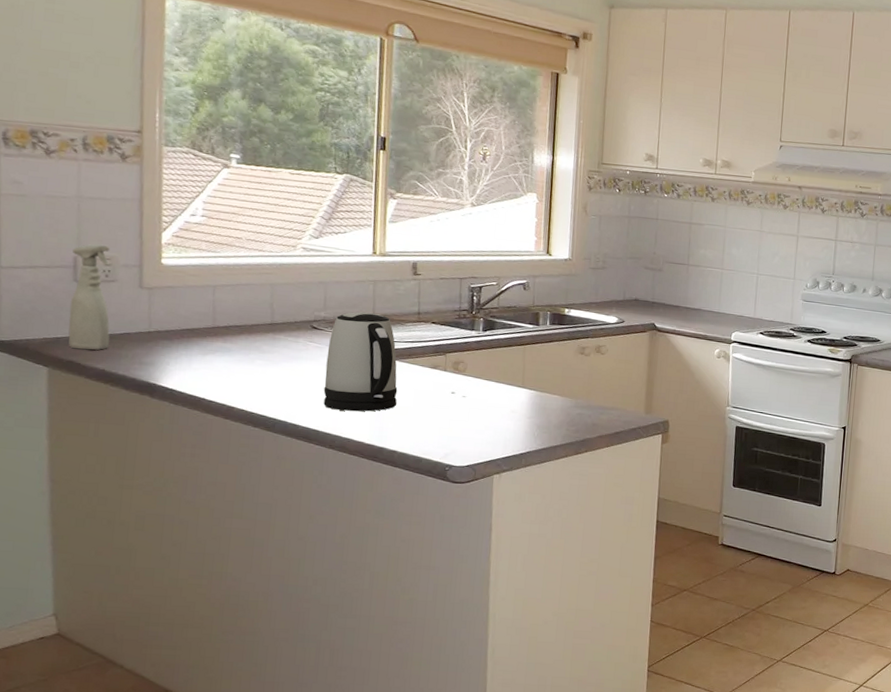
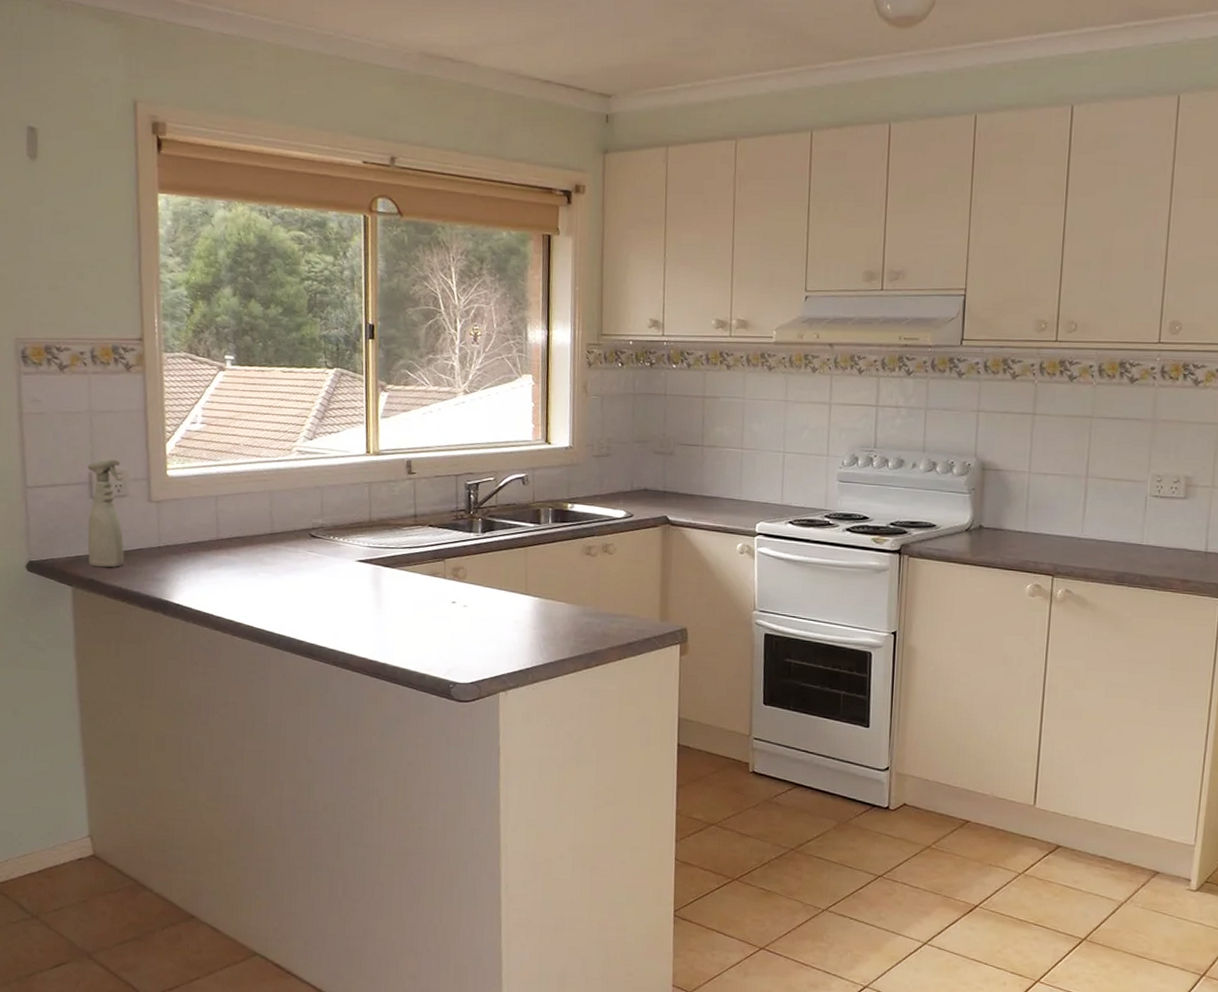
kettle: present [323,311,398,412] -> none [325,517,397,625]

